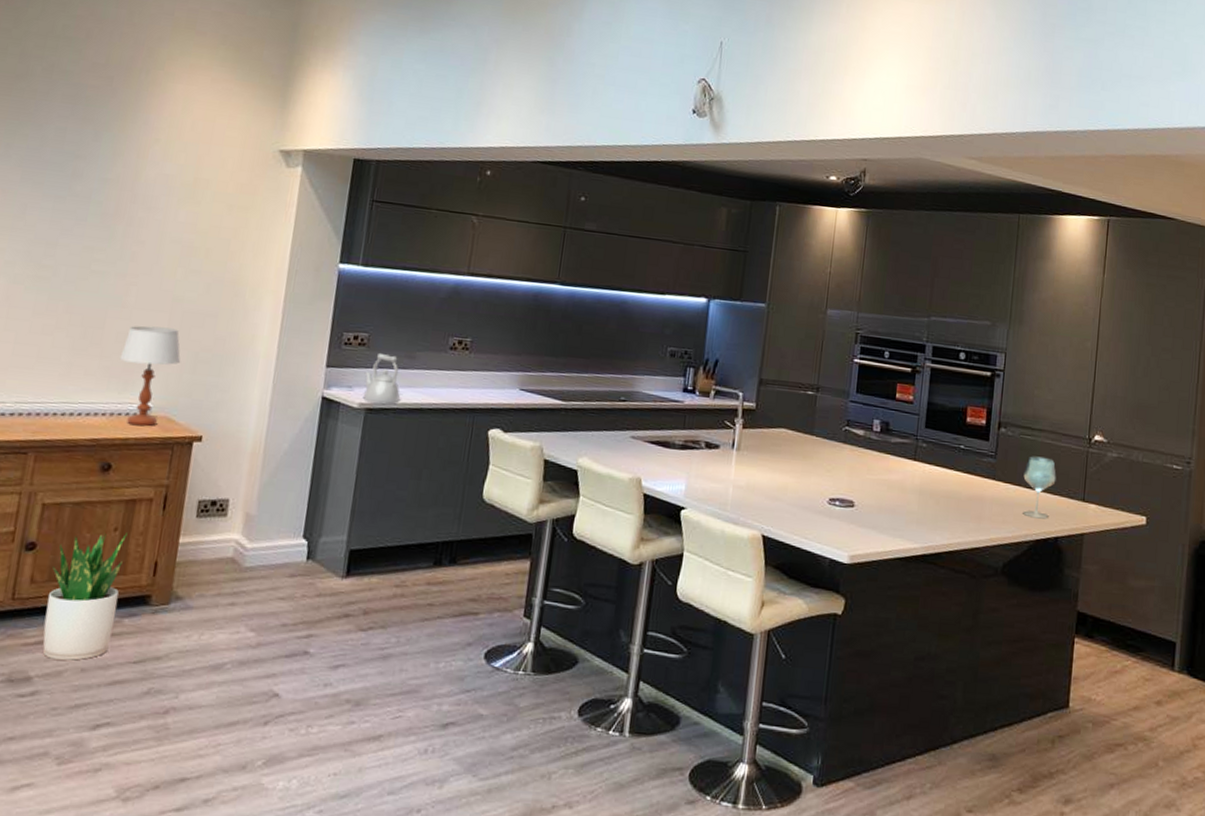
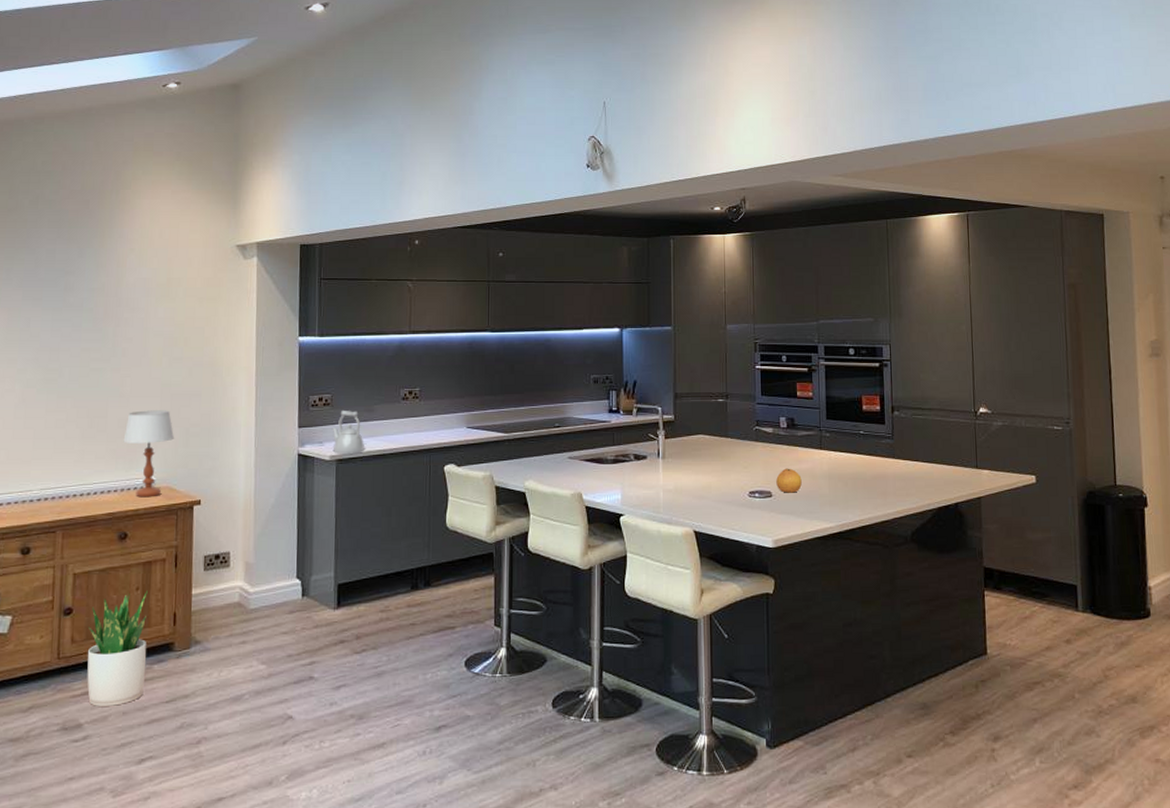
fruit: none [860,477,890,506] -> present [776,468,802,493]
wine glass: present [1023,456,1056,519] -> none [920,433,950,488]

